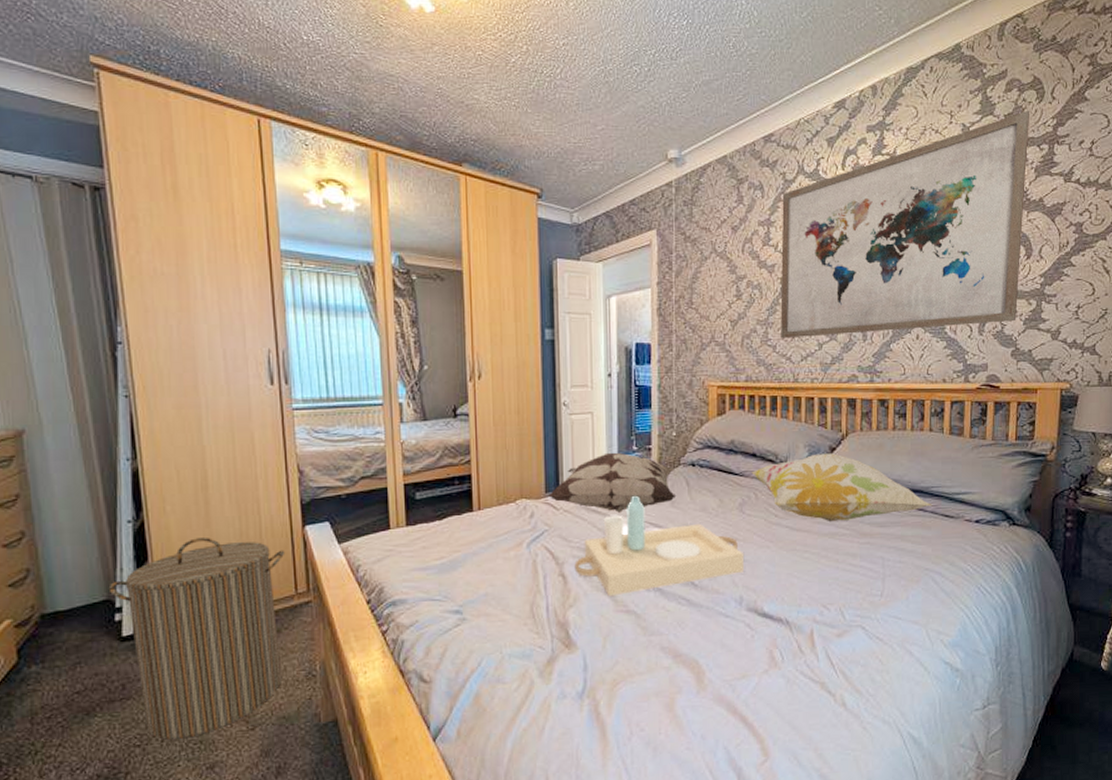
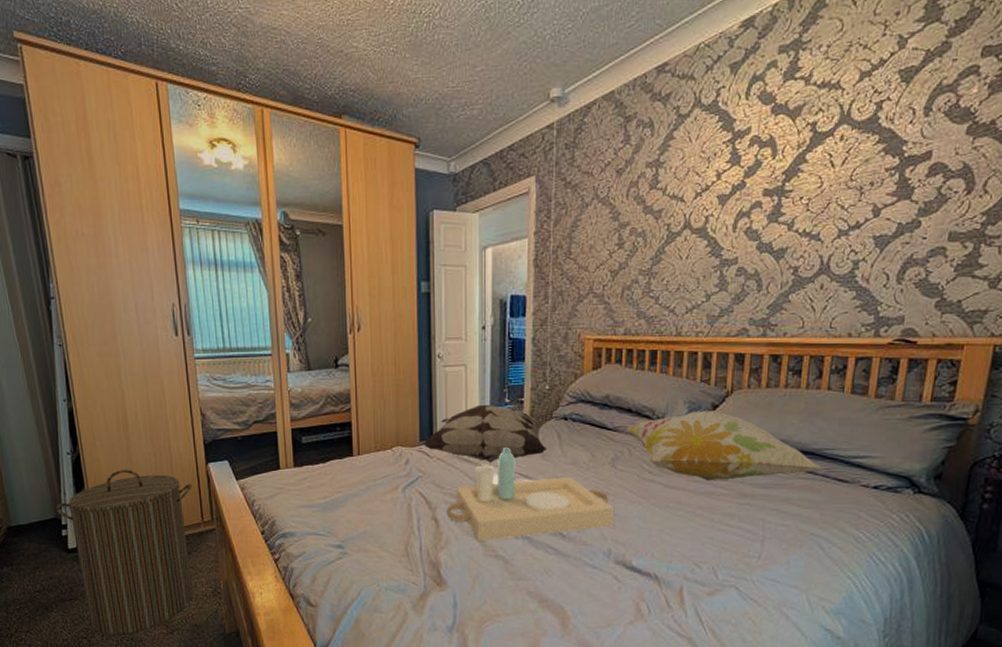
wall art: present [780,110,1031,339] -> none [664,11,990,290]

